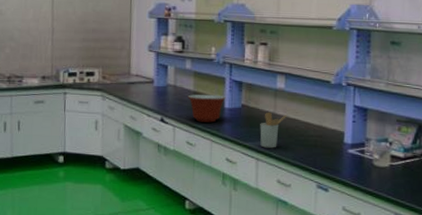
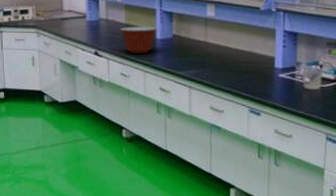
utensil holder: present [260,112,287,148] -> none [191,40,217,76]

